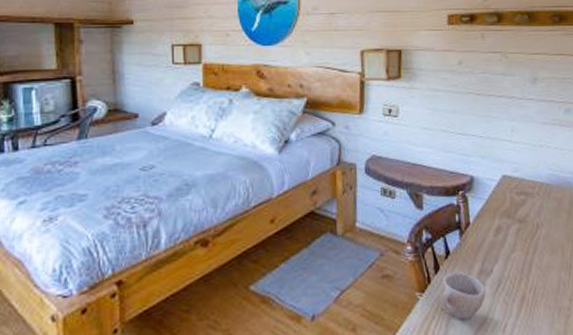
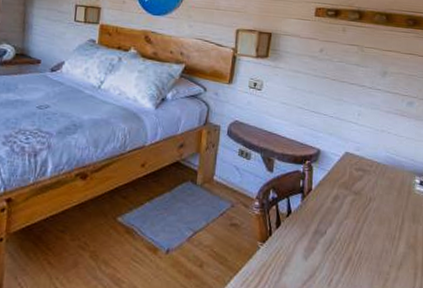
cup: present [439,272,486,320] -> none [276,229,318,271]

